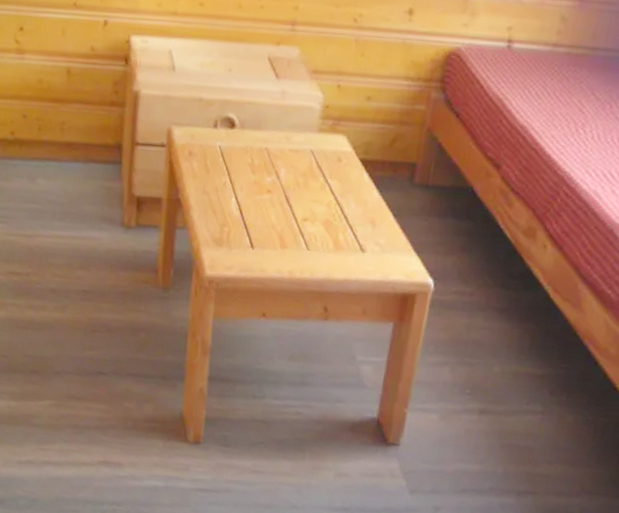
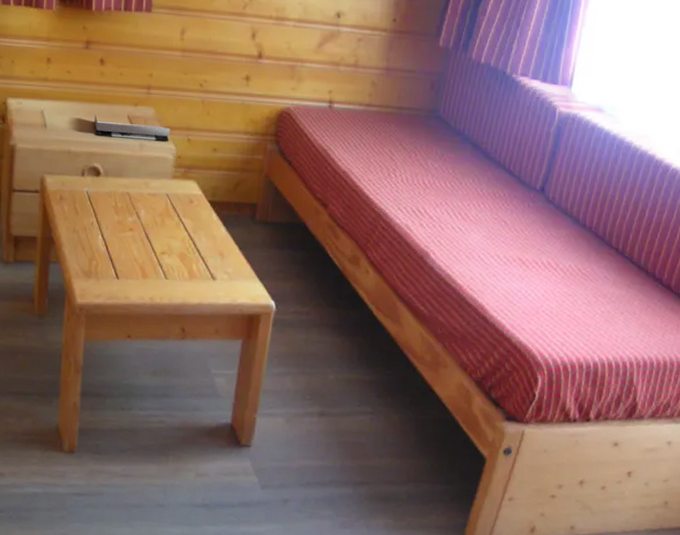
book: none [229,55,318,88] -> present [94,114,170,142]

